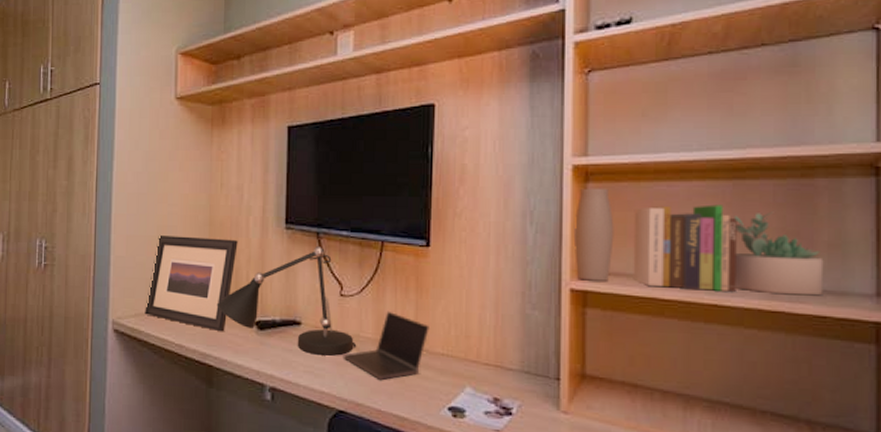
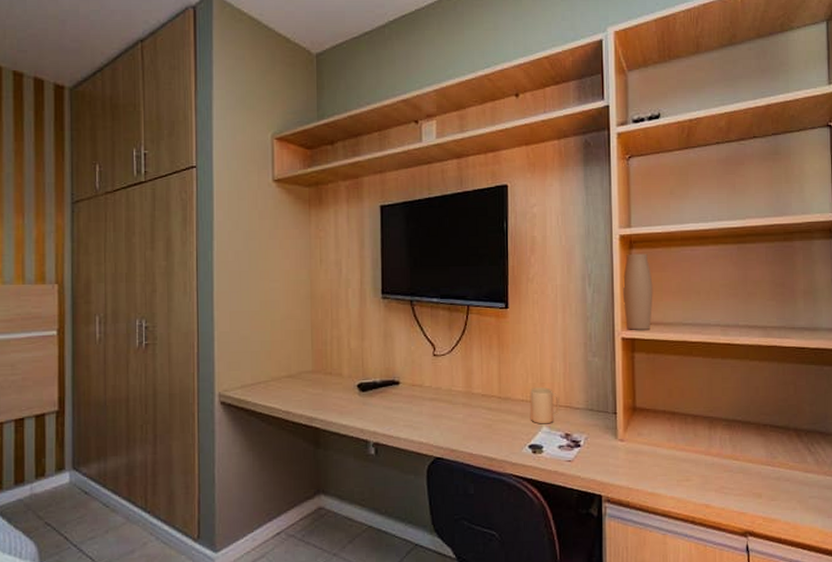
picture frame: present [145,234,238,332] -> none [251,309,338,396]
desk lamp: present [216,247,357,356] -> none [321,313,450,410]
laptop computer: present [343,311,429,381] -> none [437,366,511,428]
mug: none [451,341,488,385] -> present [529,387,560,424]
books: present [633,204,737,292] -> none [667,264,743,333]
succulent plant: present [734,211,824,296] -> none [739,268,802,333]

